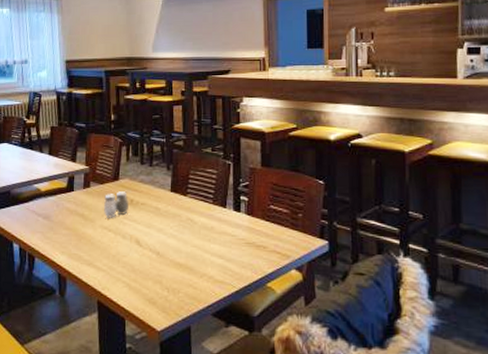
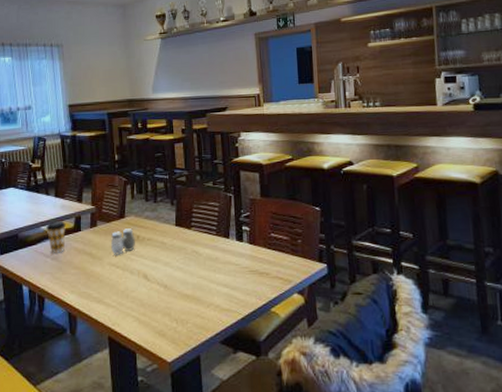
coffee cup: none [39,180,59,213] -> present [46,221,66,253]

